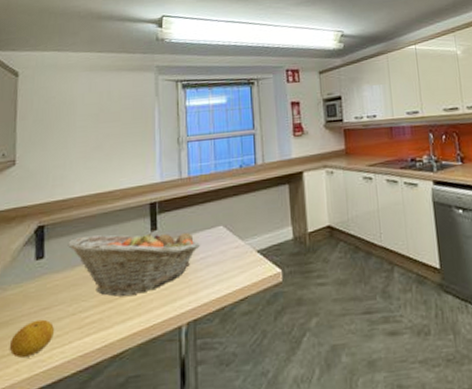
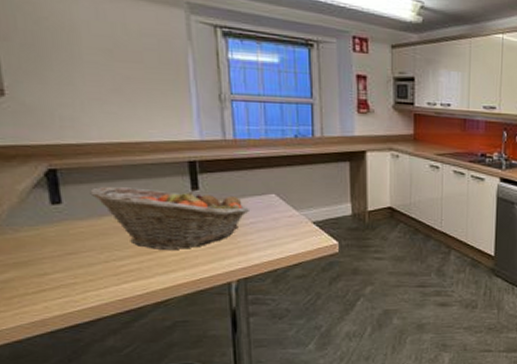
fruit: present [9,319,54,358] -> none [32,263,85,297]

